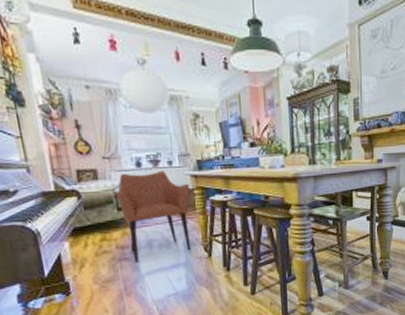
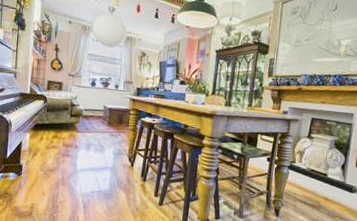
armchair: present [116,171,192,264] -> none [72,88,128,161]

